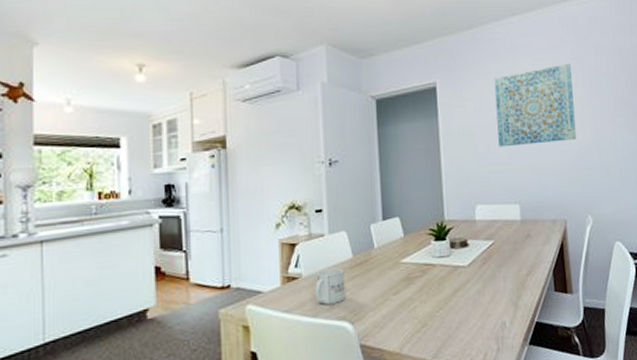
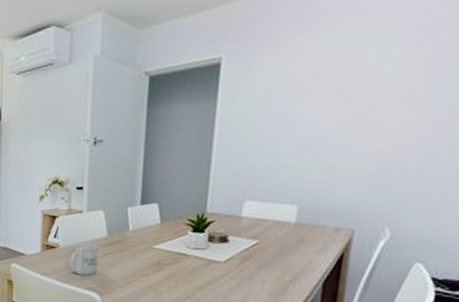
wall art: present [494,63,577,147] -> none [286,34,412,139]

